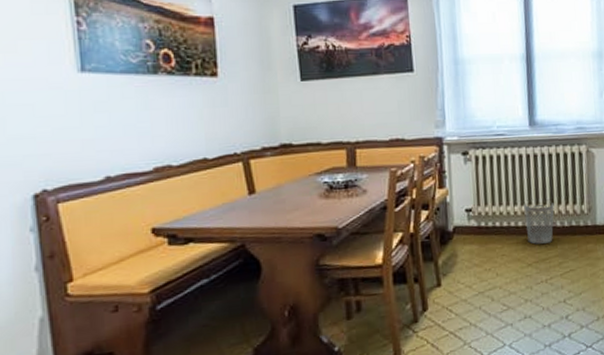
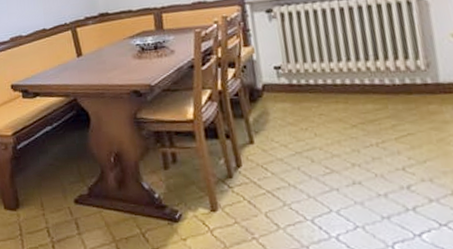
wastebasket: present [524,202,555,244] -> none [341,57,382,104]

